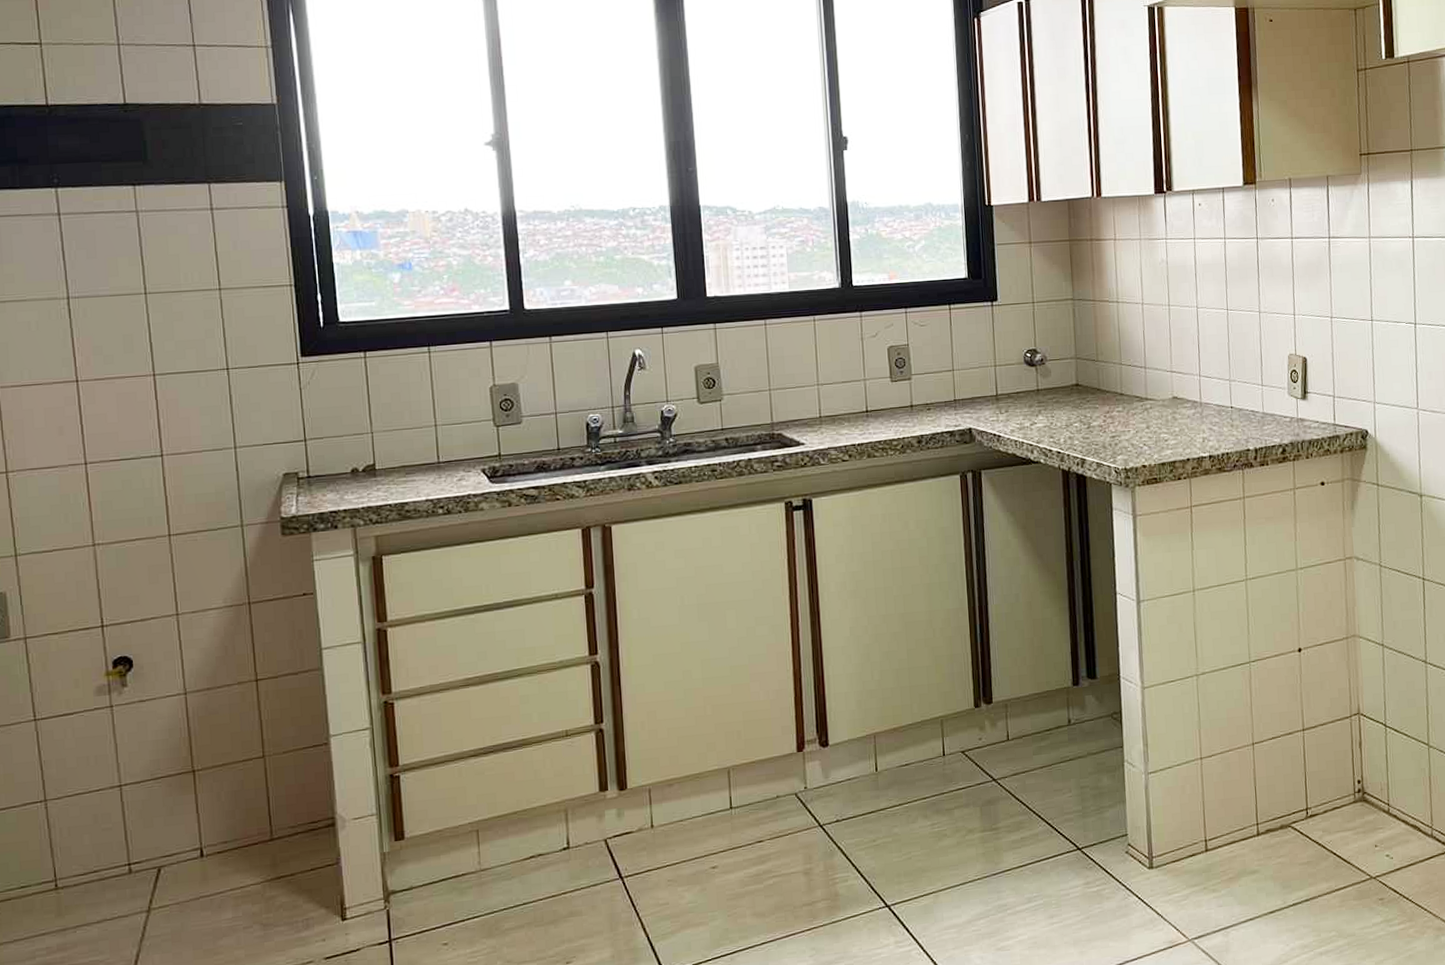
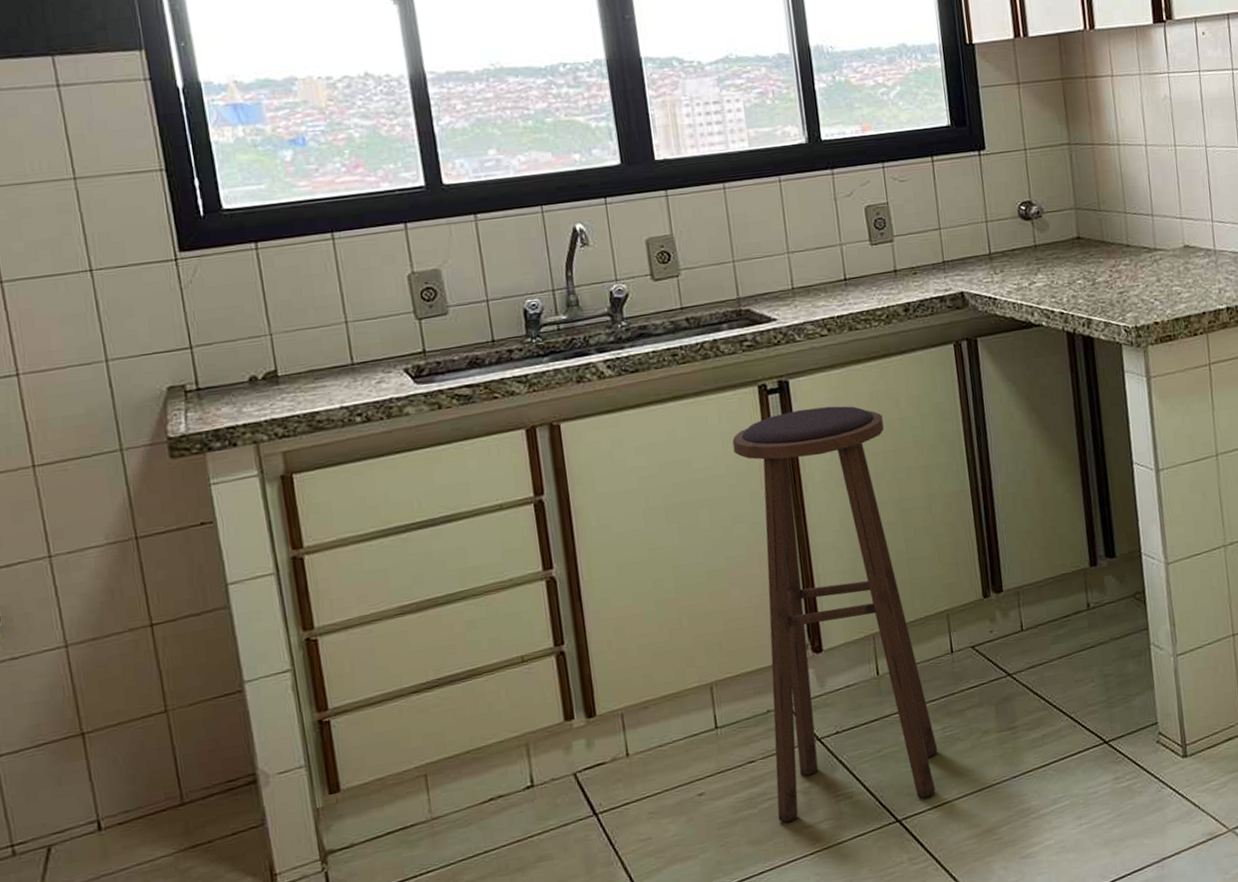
stool: none [760,524,927,899] -> present [732,406,938,822]

